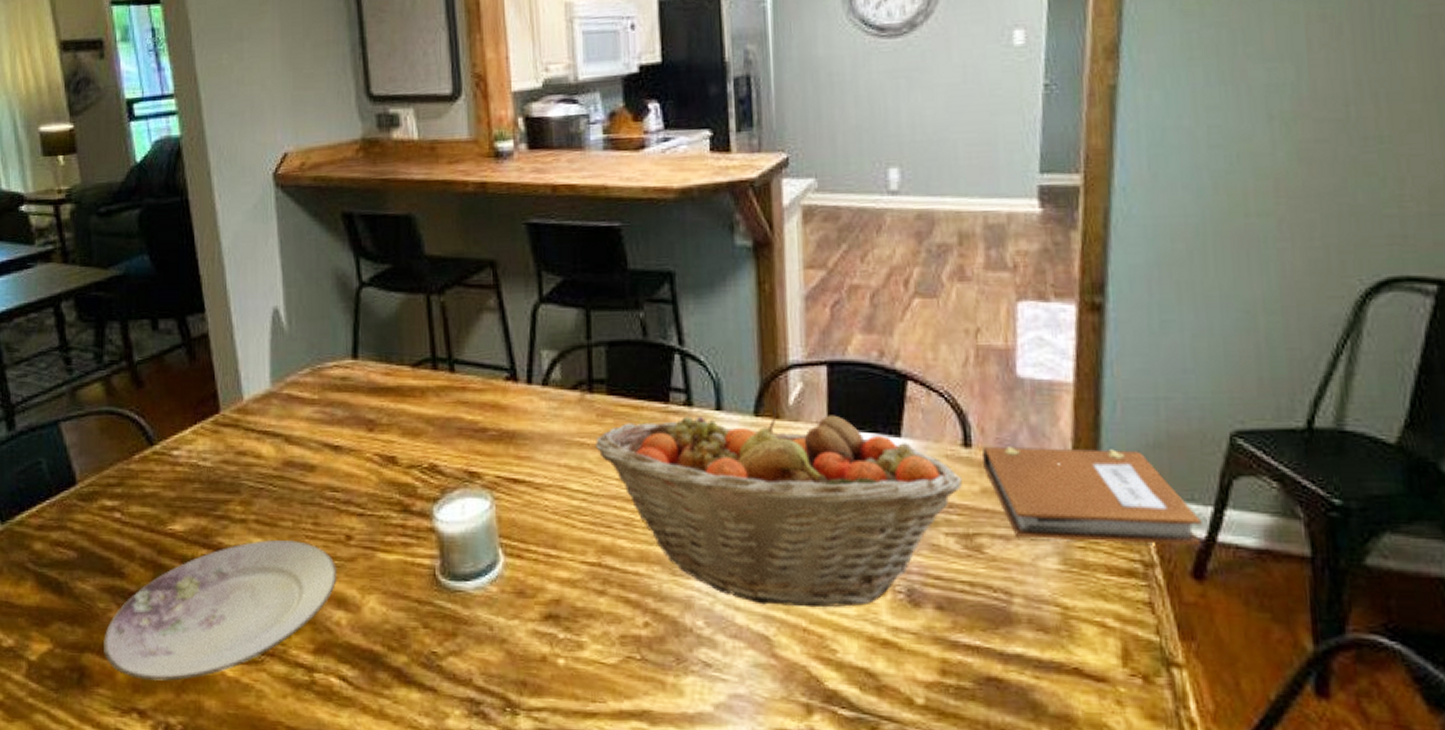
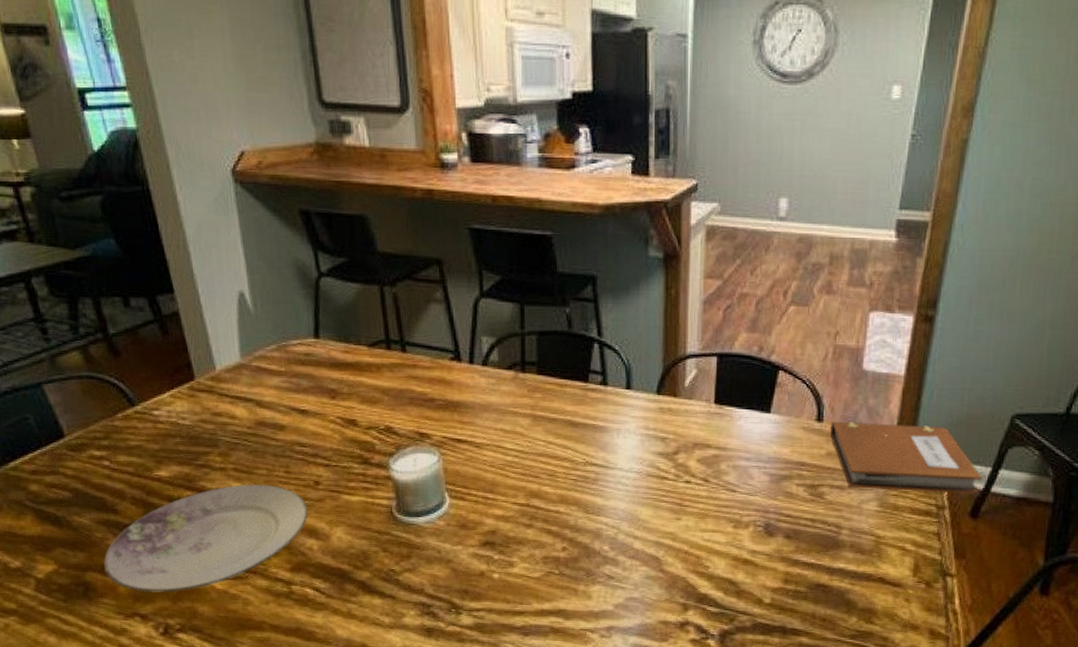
fruit basket: present [594,409,962,608] -> none [525,389,813,537]

